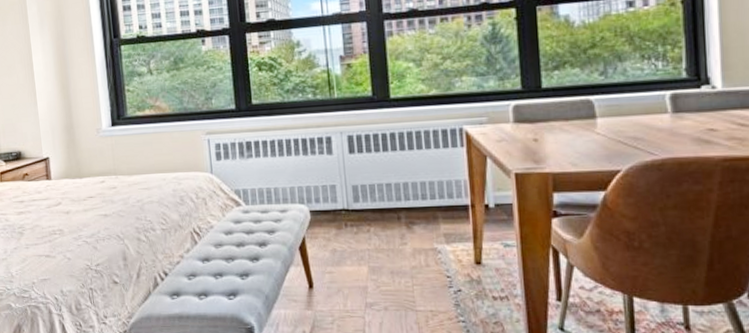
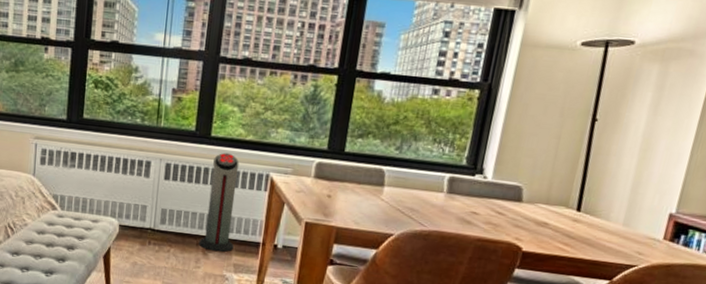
air purifier: none [398,112,440,223] -> present [199,152,239,252]

